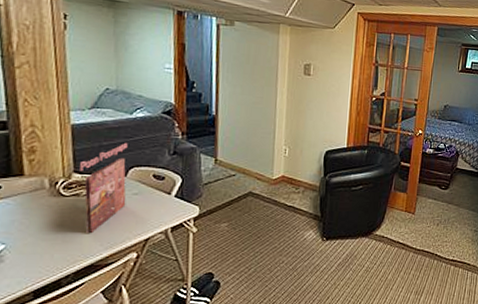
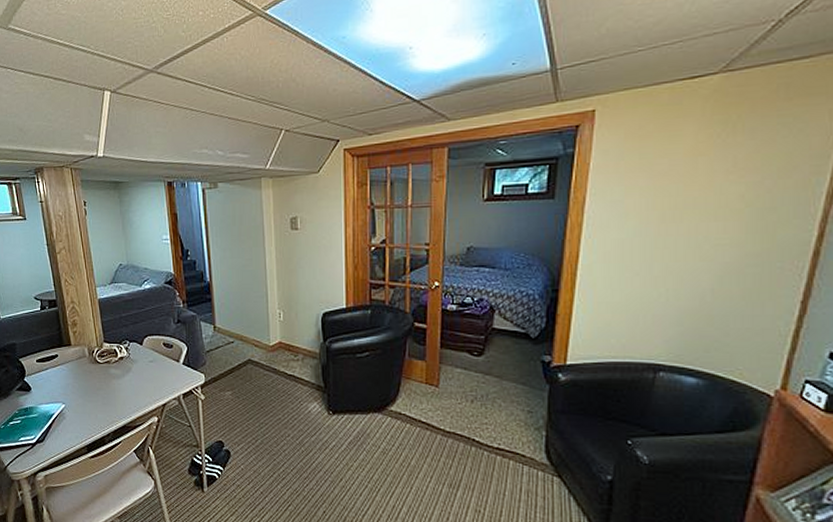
cover: present [80,142,128,234] -> none [108,313,145,398]

